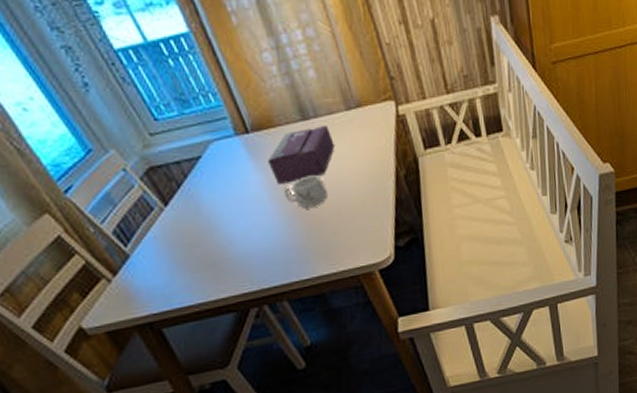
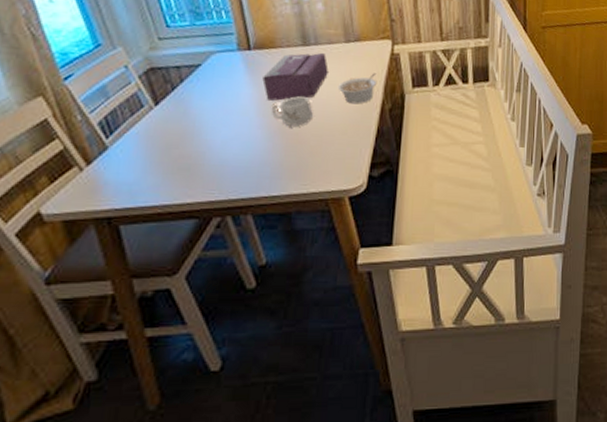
legume: none [347,139,386,176] -> present [337,73,377,104]

